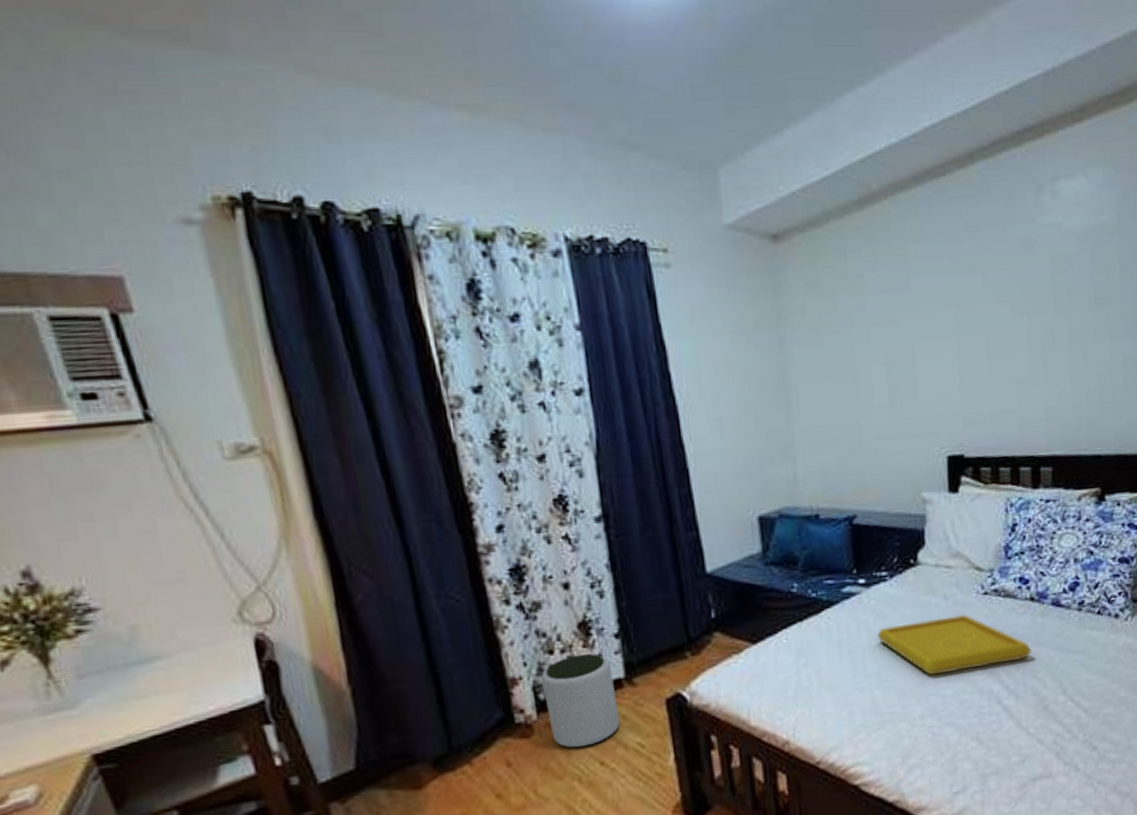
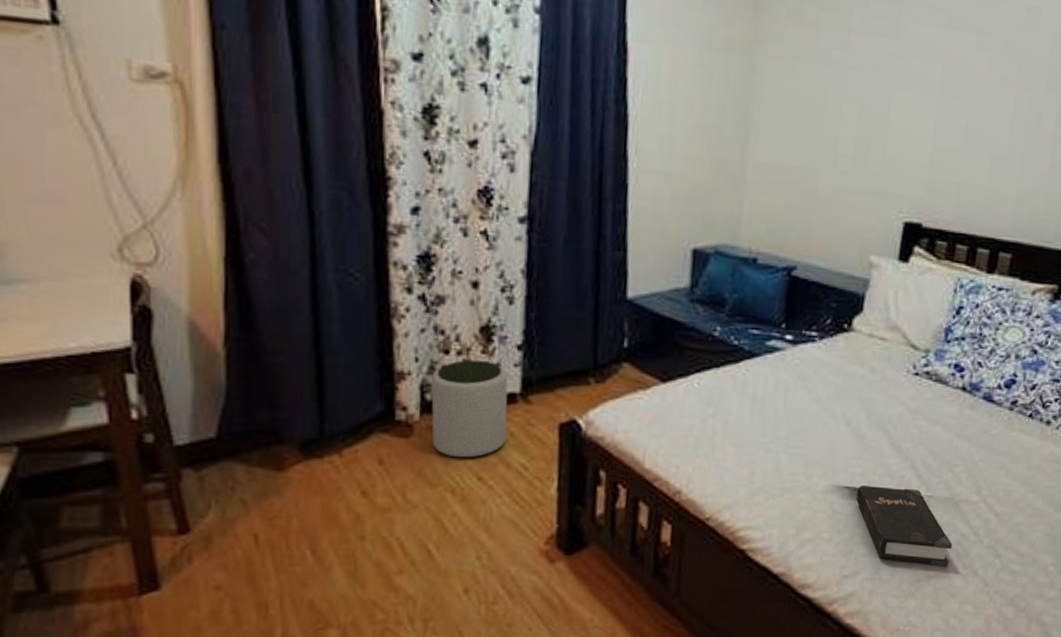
serving tray: present [877,613,1032,676] -> none [795,390,953,451]
hardback book: none [952,700,1050,771] -> present [856,485,953,567]

